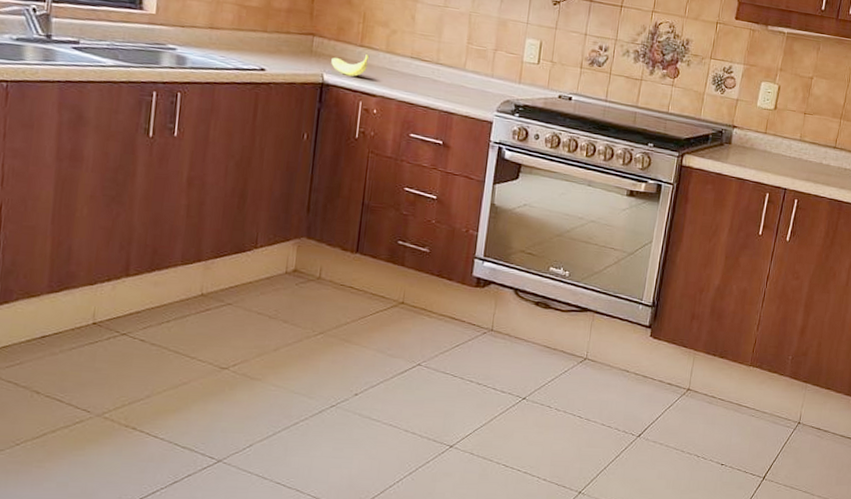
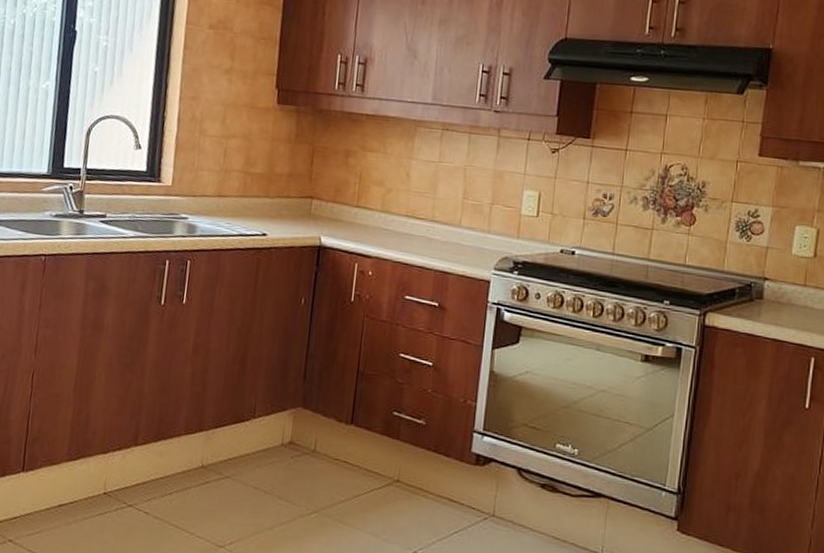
fruit: present [331,54,370,77] -> none [328,215,366,238]

